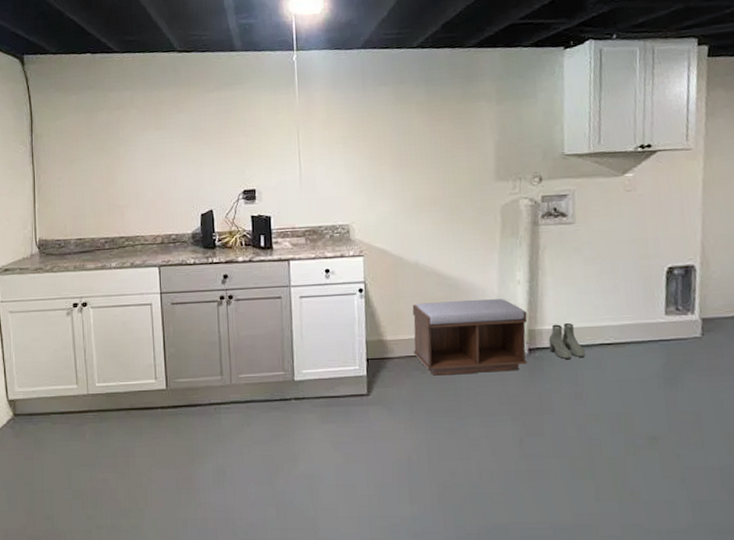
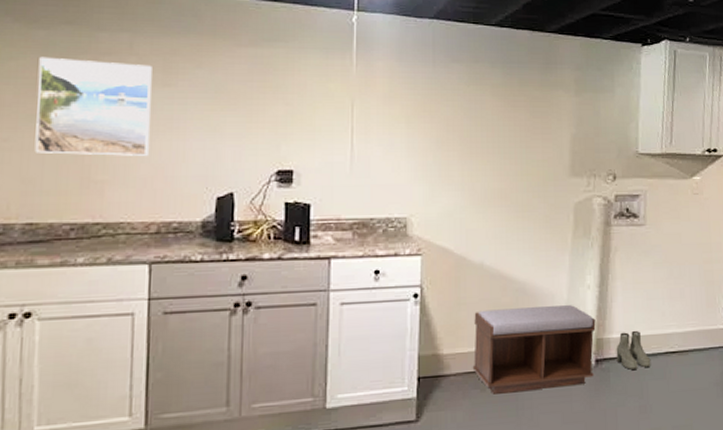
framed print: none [74,114,151,187] -> present [34,56,152,156]

